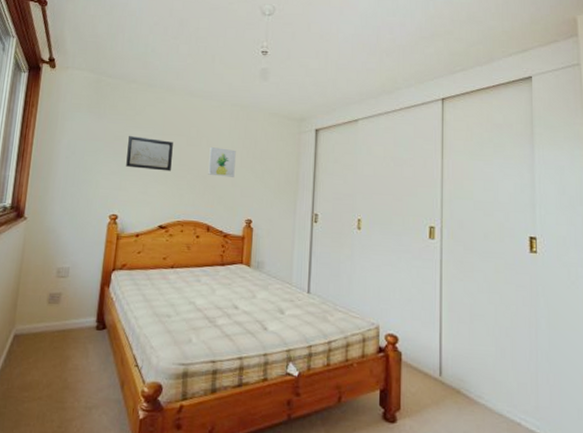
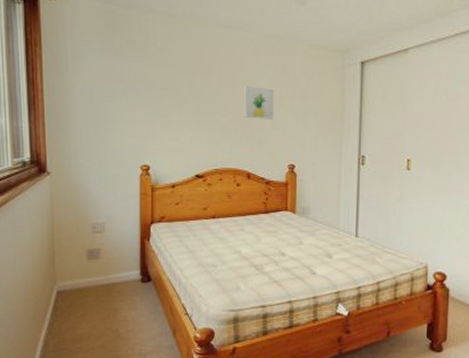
wall art: present [126,136,173,171] -> none [152,77,203,115]

